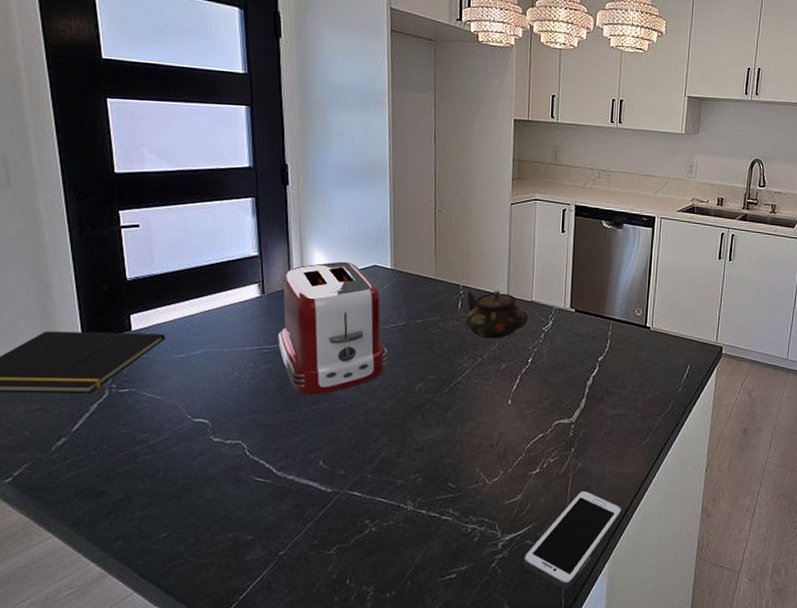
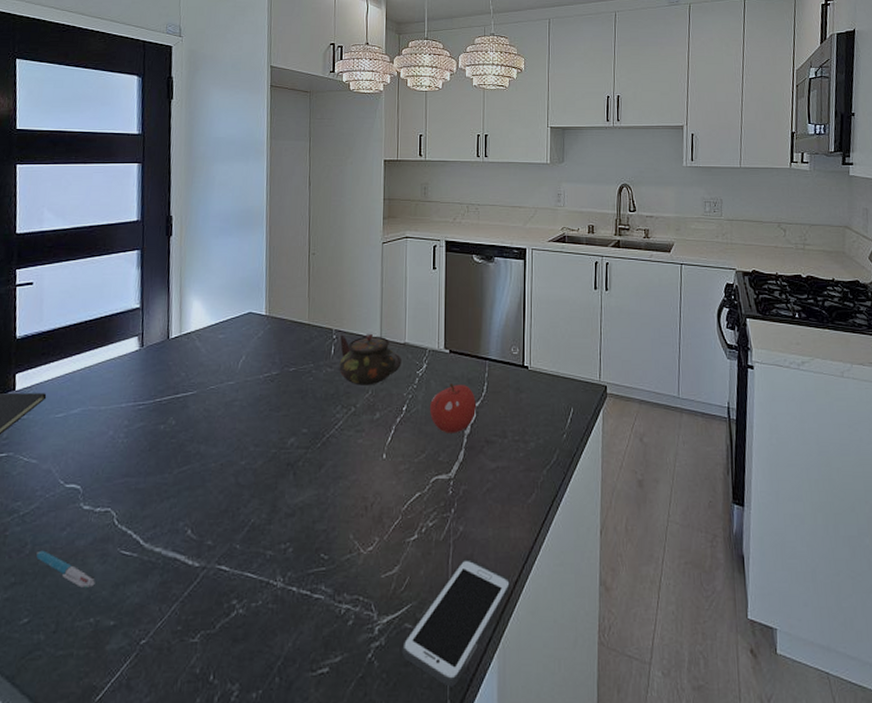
pen: none [170,476,231,509] -> present [36,550,95,589]
toaster: present [278,261,389,395] -> none [153,310,261,454]
fruit: none [554,340,599,384] -> present [430,384,476,433]

